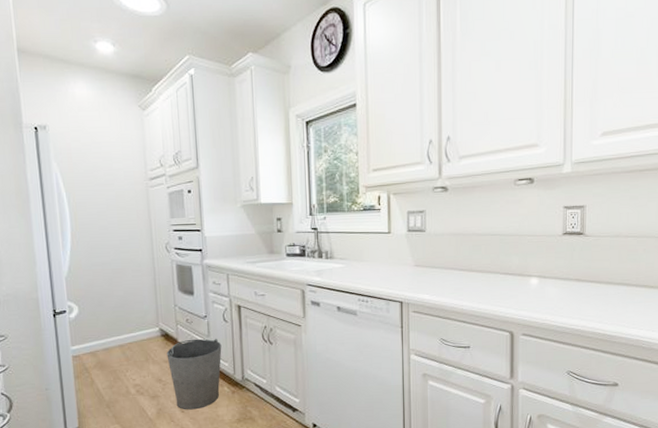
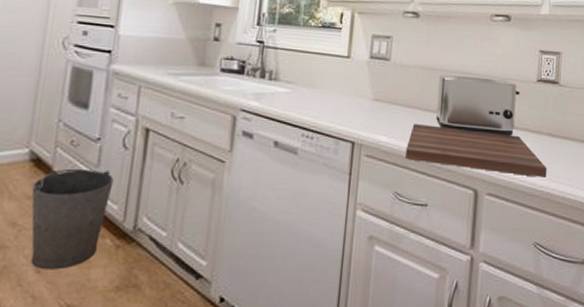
cutting board: none [447,282,577,318] -> present [405,124,547,178]
toaster: none [471,236,547,285] -> present [436,74,520,136]

